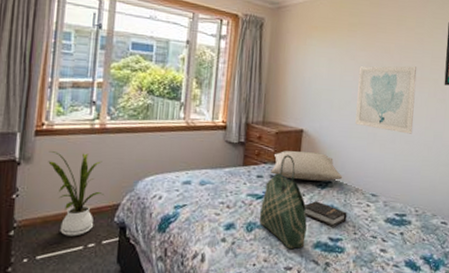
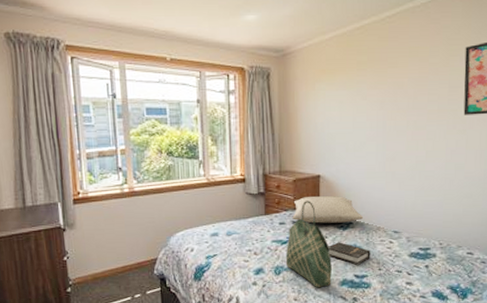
house plant: present [48,151,104,237] -> none [88,216,142,290]
wall art: present [355,66,417,134] -> none [371,99,434,169]

